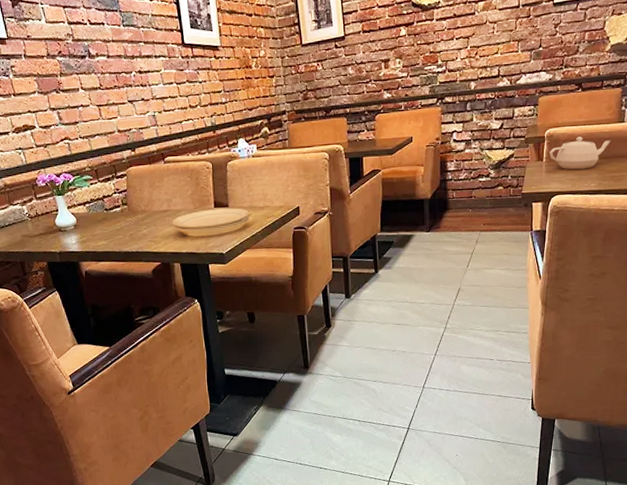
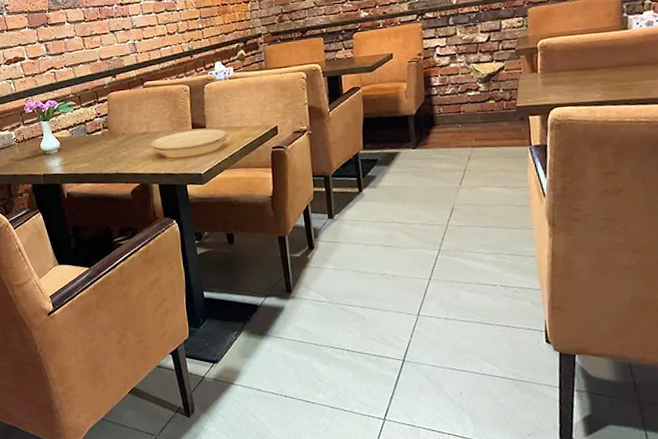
teapot: present [550,136,612,170] -> none [544,46,615,81]

